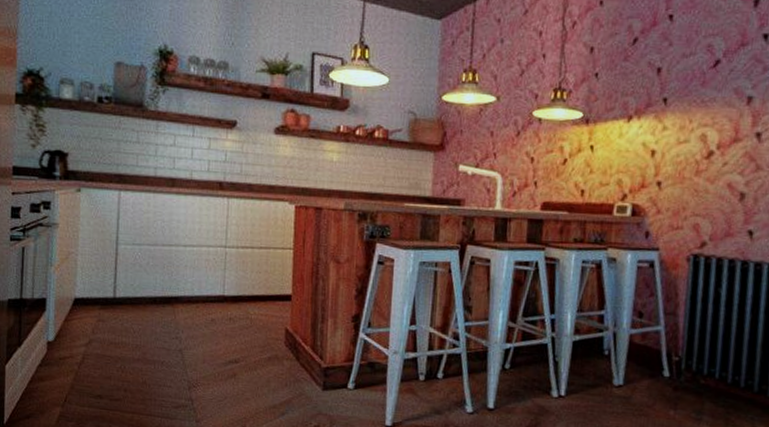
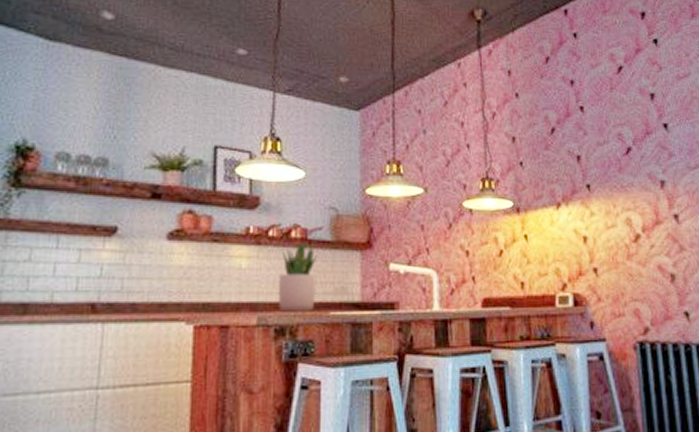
planter: none [362,141,397,201] -> present [277,241,318,312]

